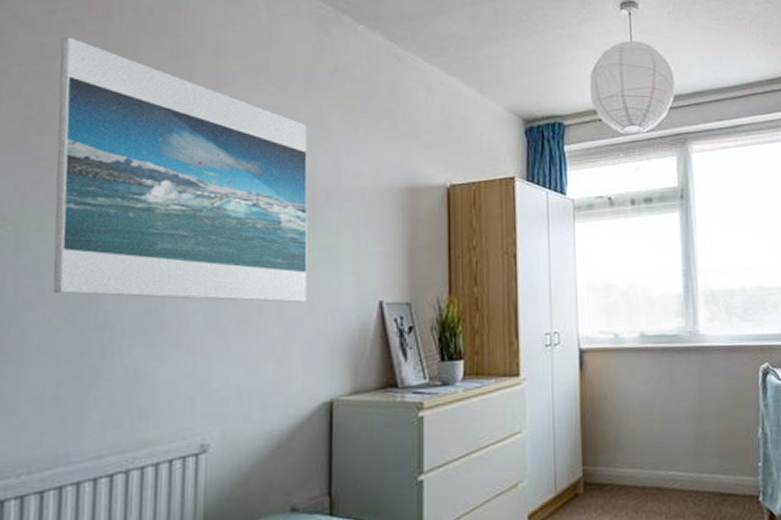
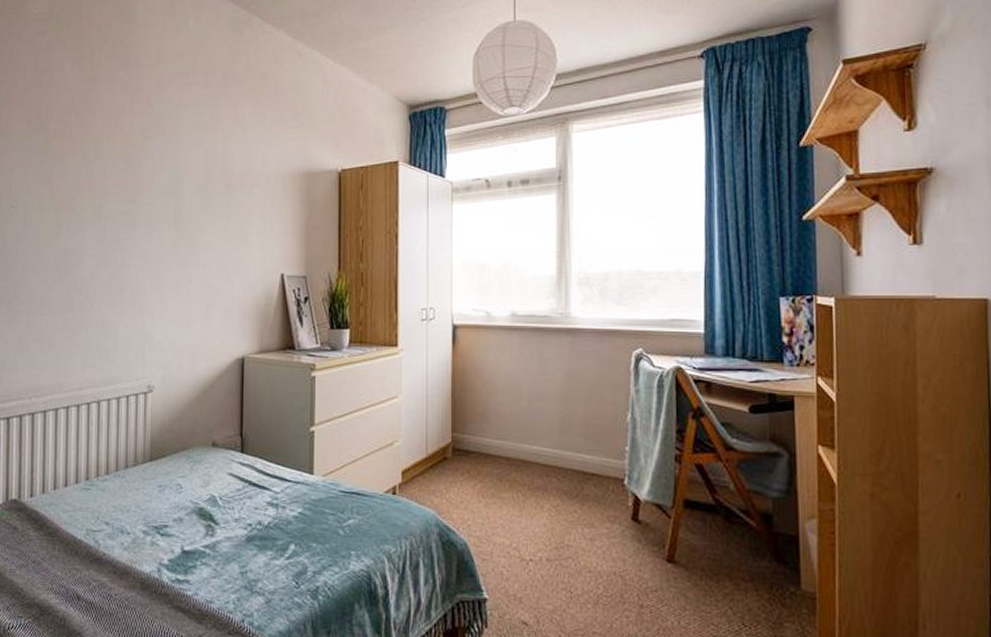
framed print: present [53,36,309,303] -> none [48,53,226,274]

